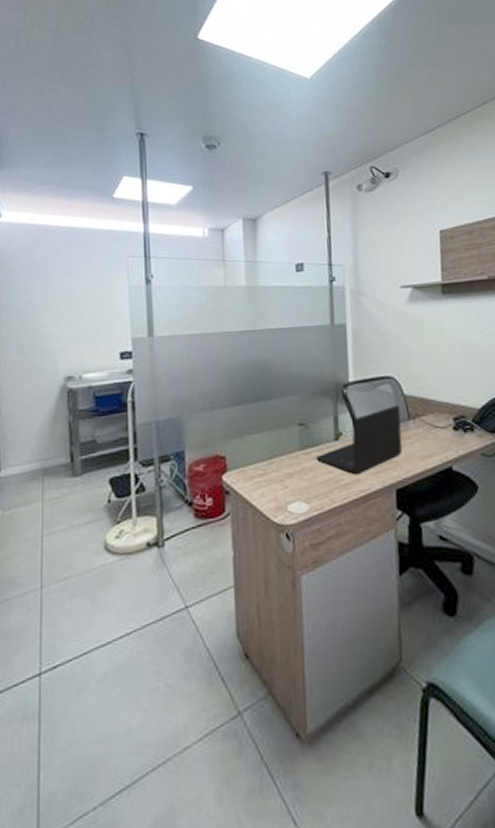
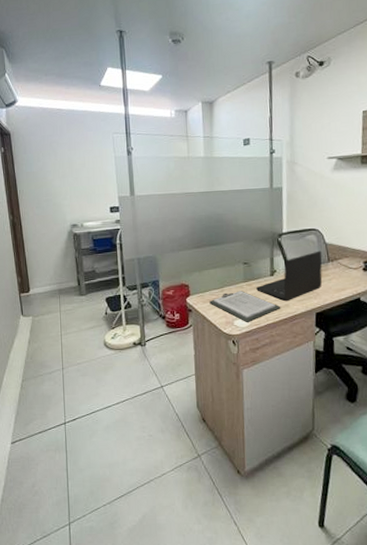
clipboard: none [253,462,350,506] -> present [209,291,281,322]

